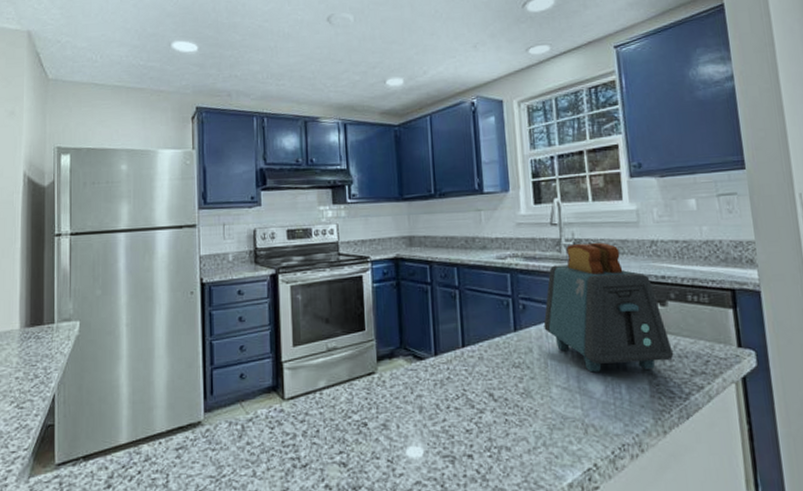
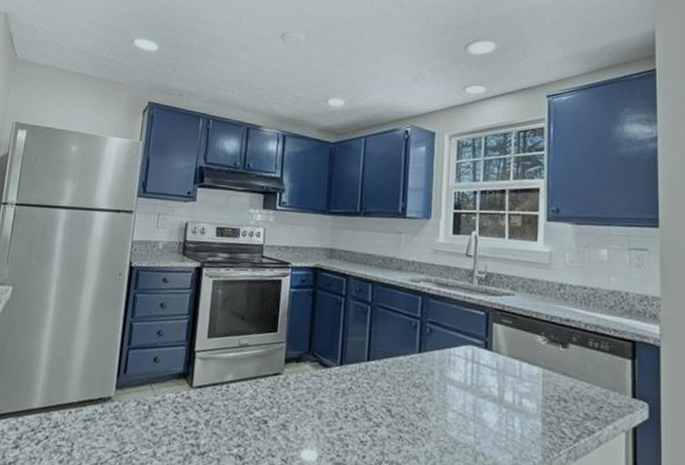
toaster: present [543,242,674,373] -> none [447,276,569,407]

